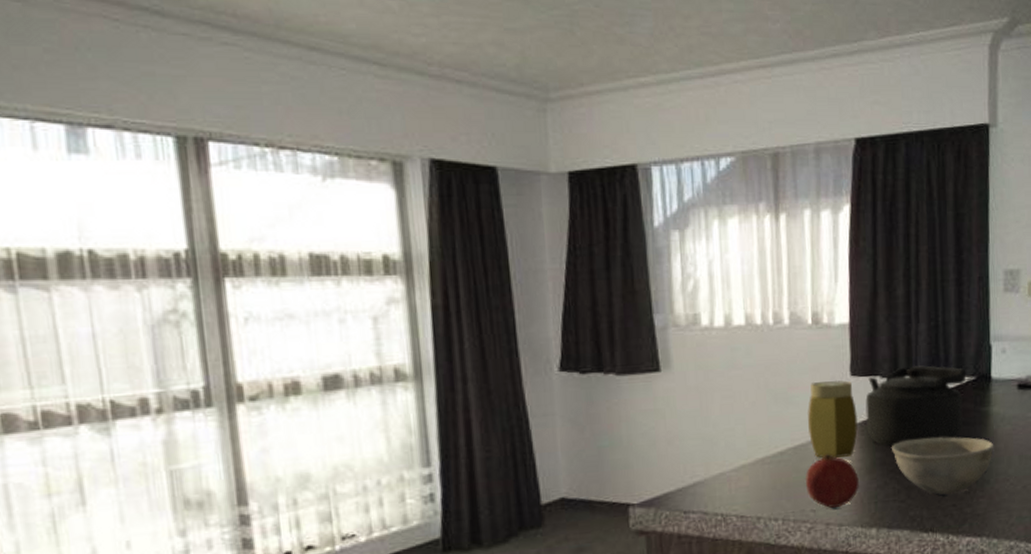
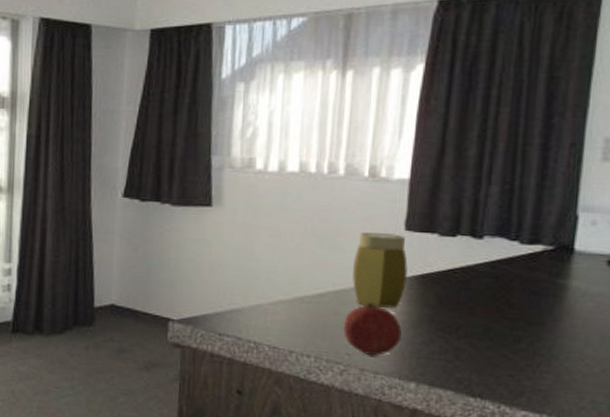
kettle: present [865,365,967,447] -> none [417,227,543,308]
bowl: present [892,436,994,496] -> none [443,301,570,364]

